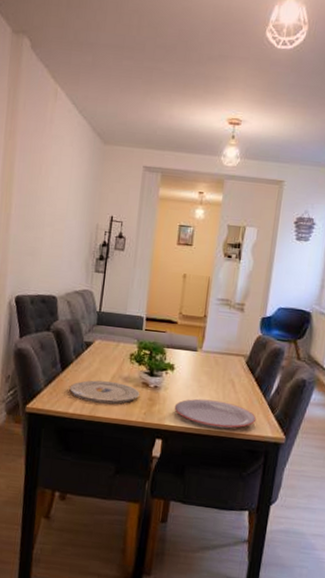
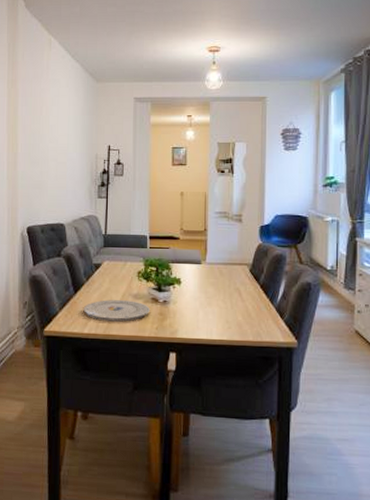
plate: present [174,399,257,429] -> none [184,310,267,338]

